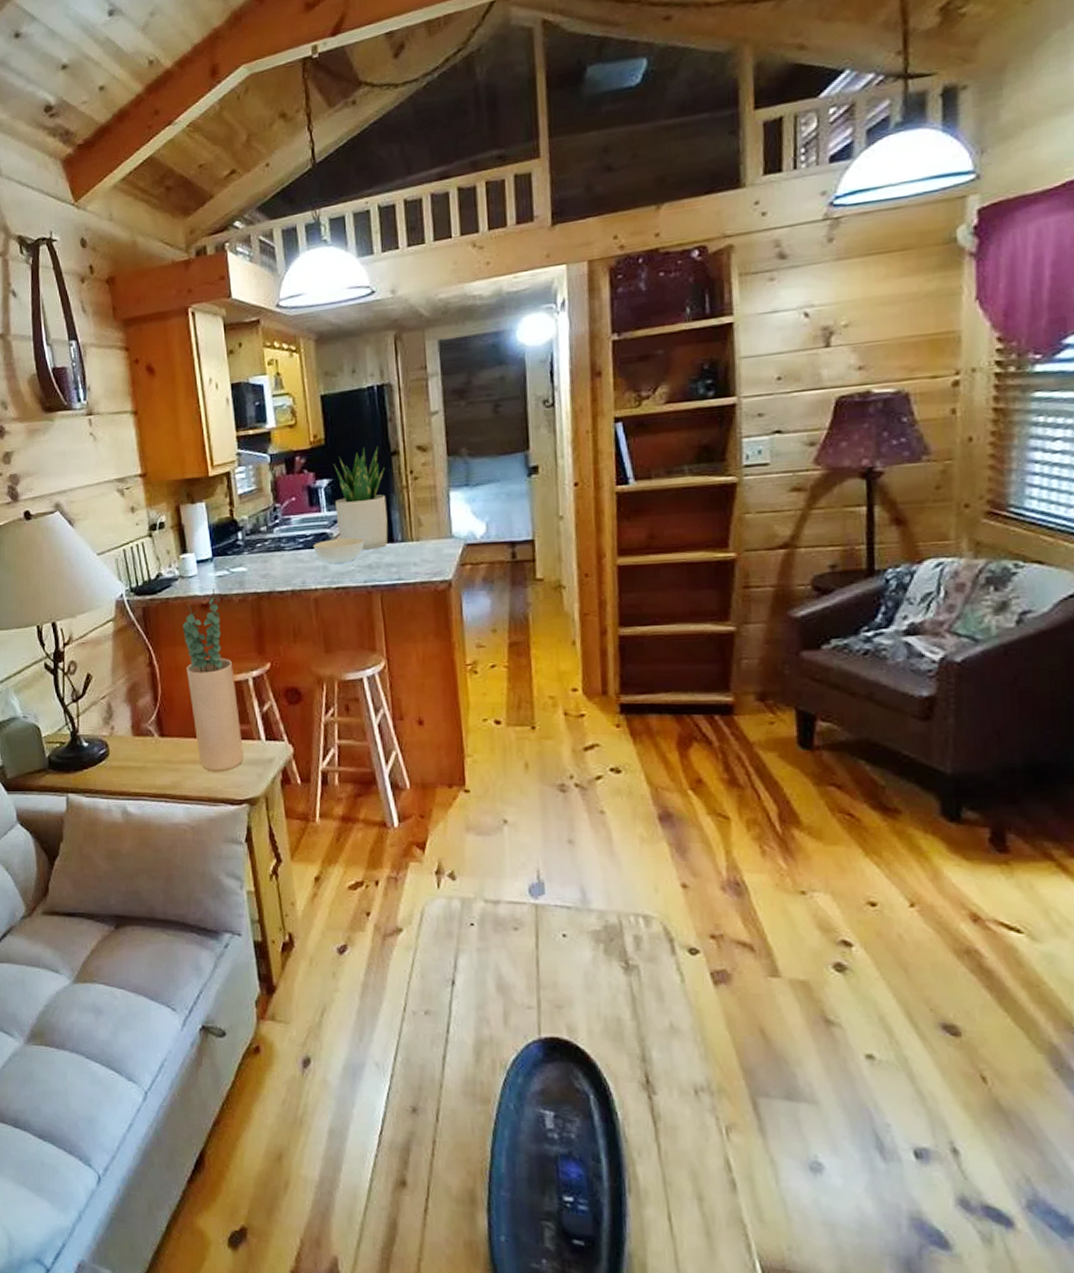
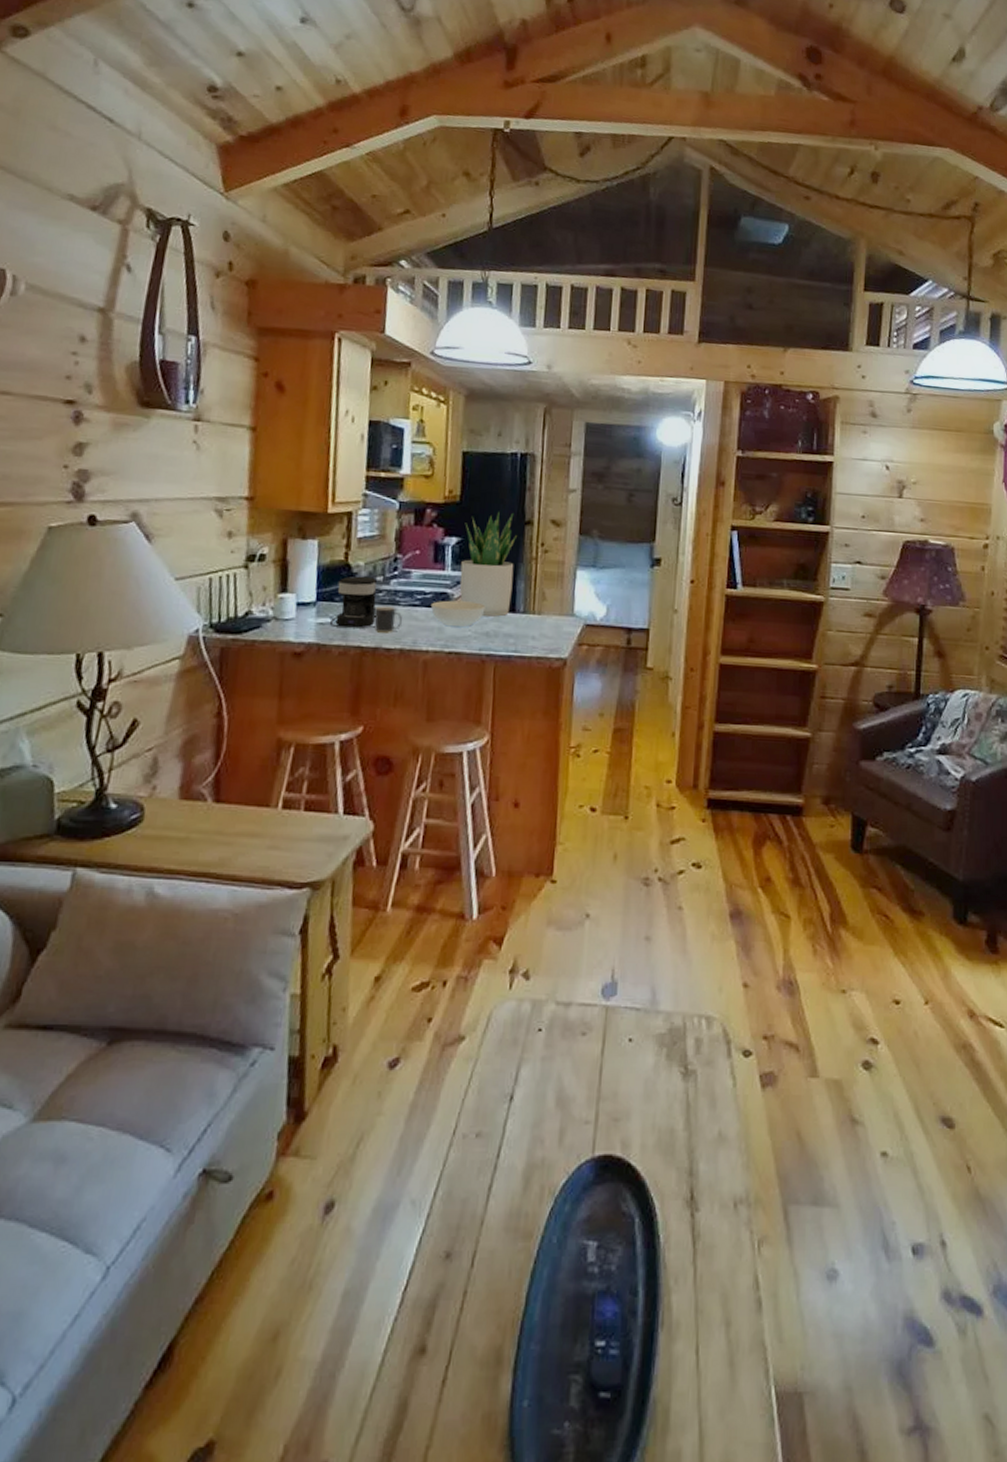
vase: present [182,588,244,771] -> none [259,636,320,848]
coffee maker: none [226,528,268,579] -> present [329,575,377,629]
mug: none [263,552,289,579] -> present [373,606,402,635]

